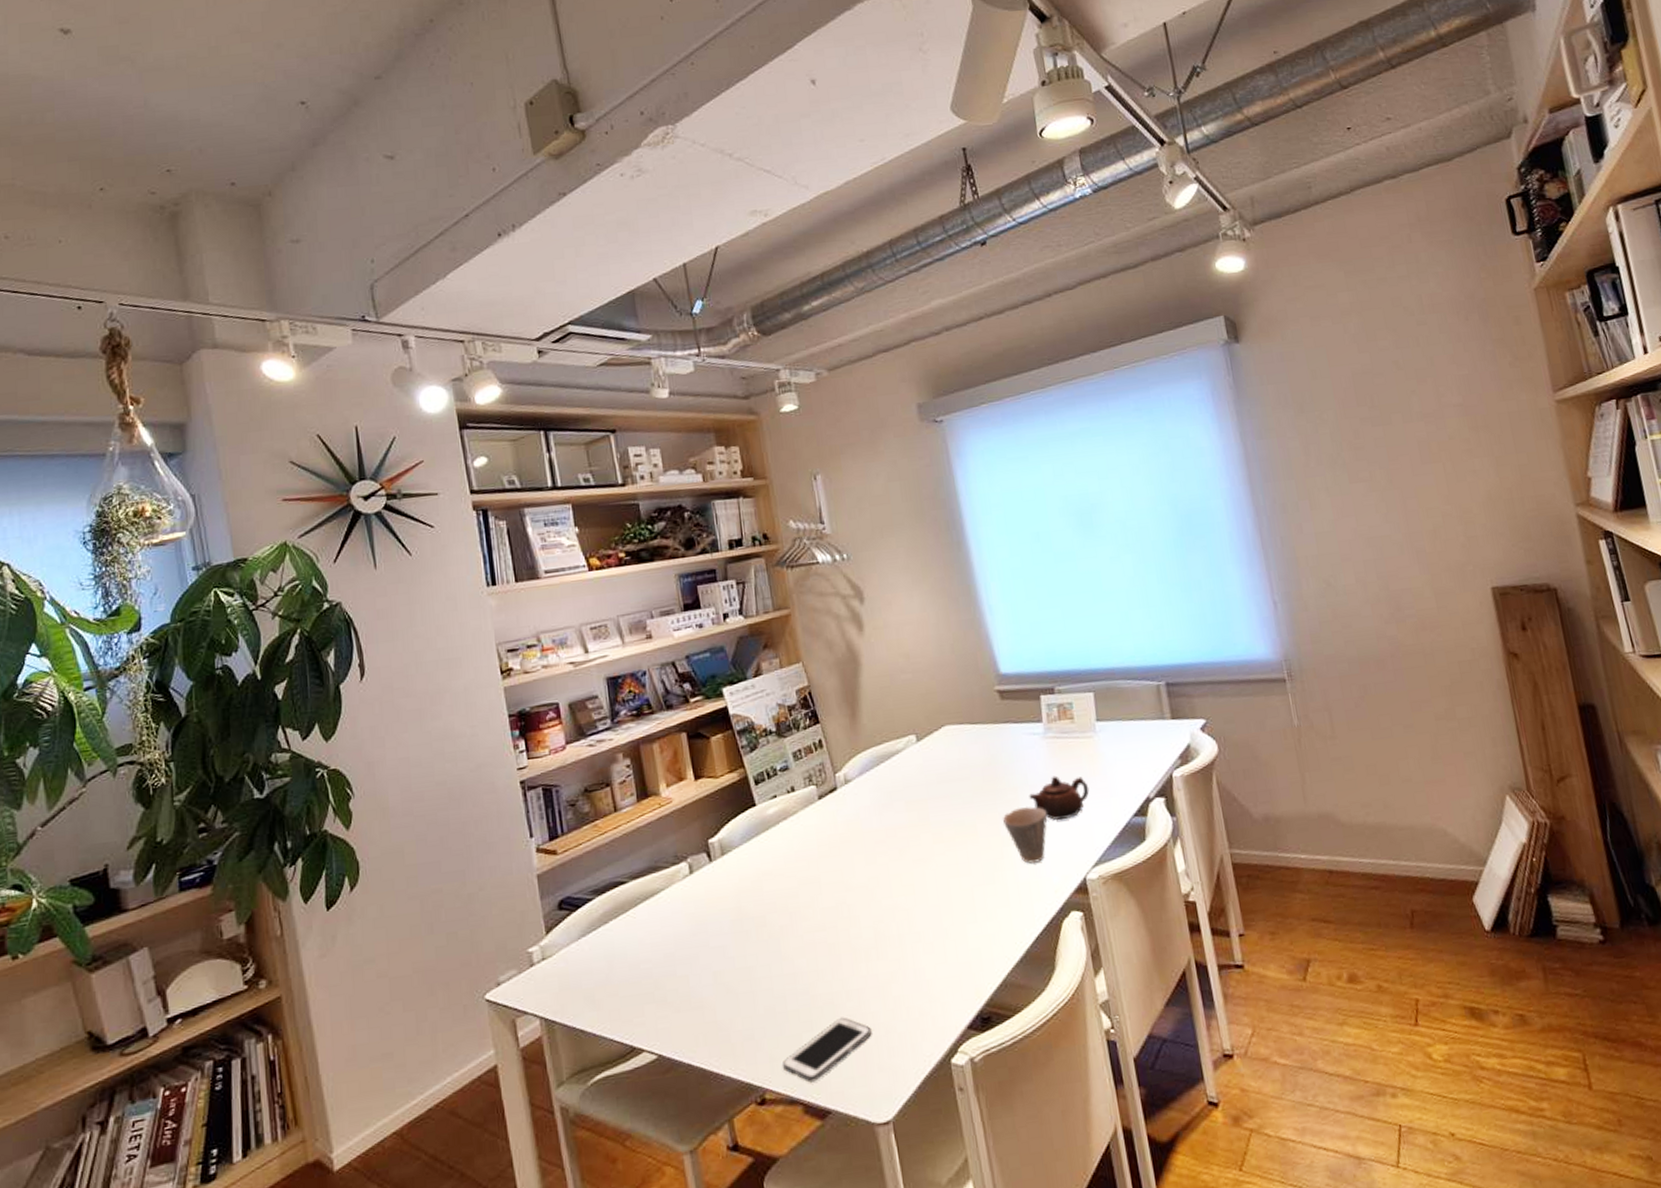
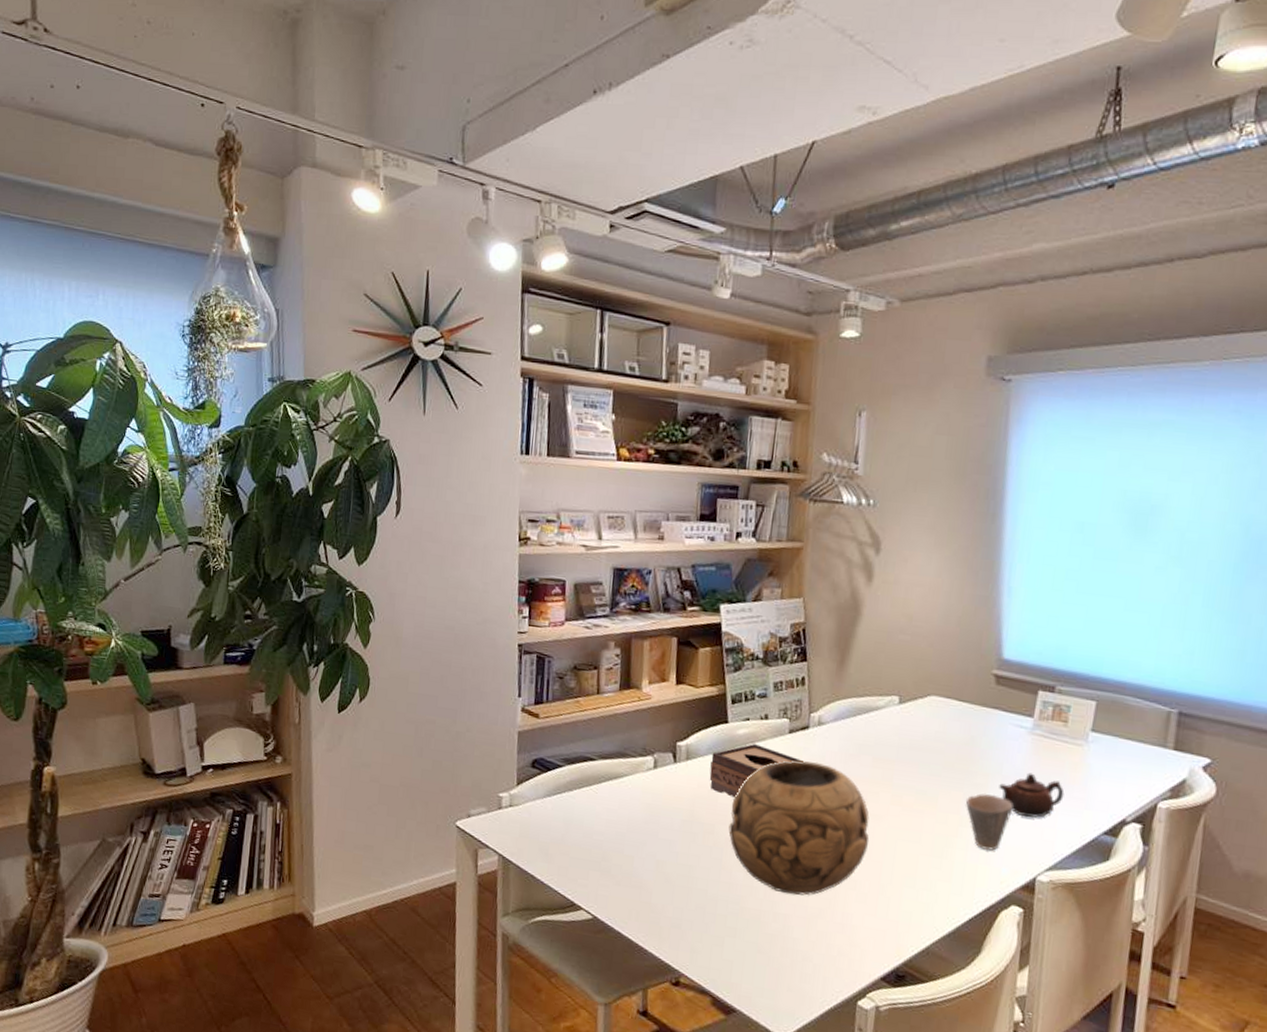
tissue box: none [746,819,841,882] -> present [709,744,805,798]
decorative bowl: none [778,821,923,968] -> present [728,760,870,896]
cell phone: present [781,1017,872,1083] -> none [700,934,790,982]

